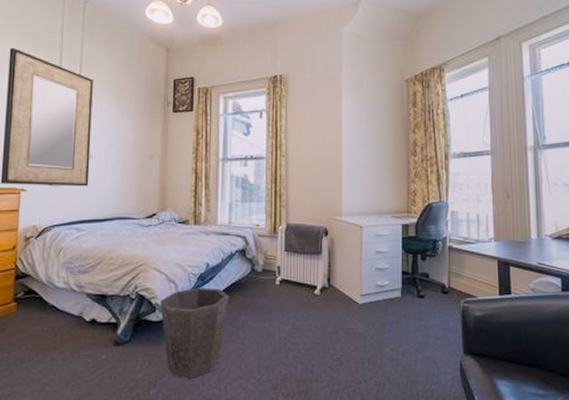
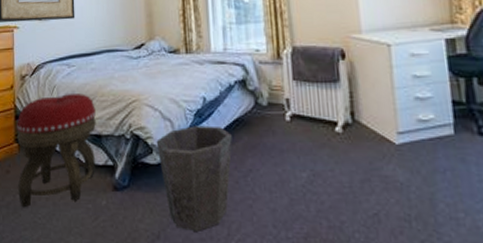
footstool: none [13,257,103,364] -> present [17,94,96,208]

